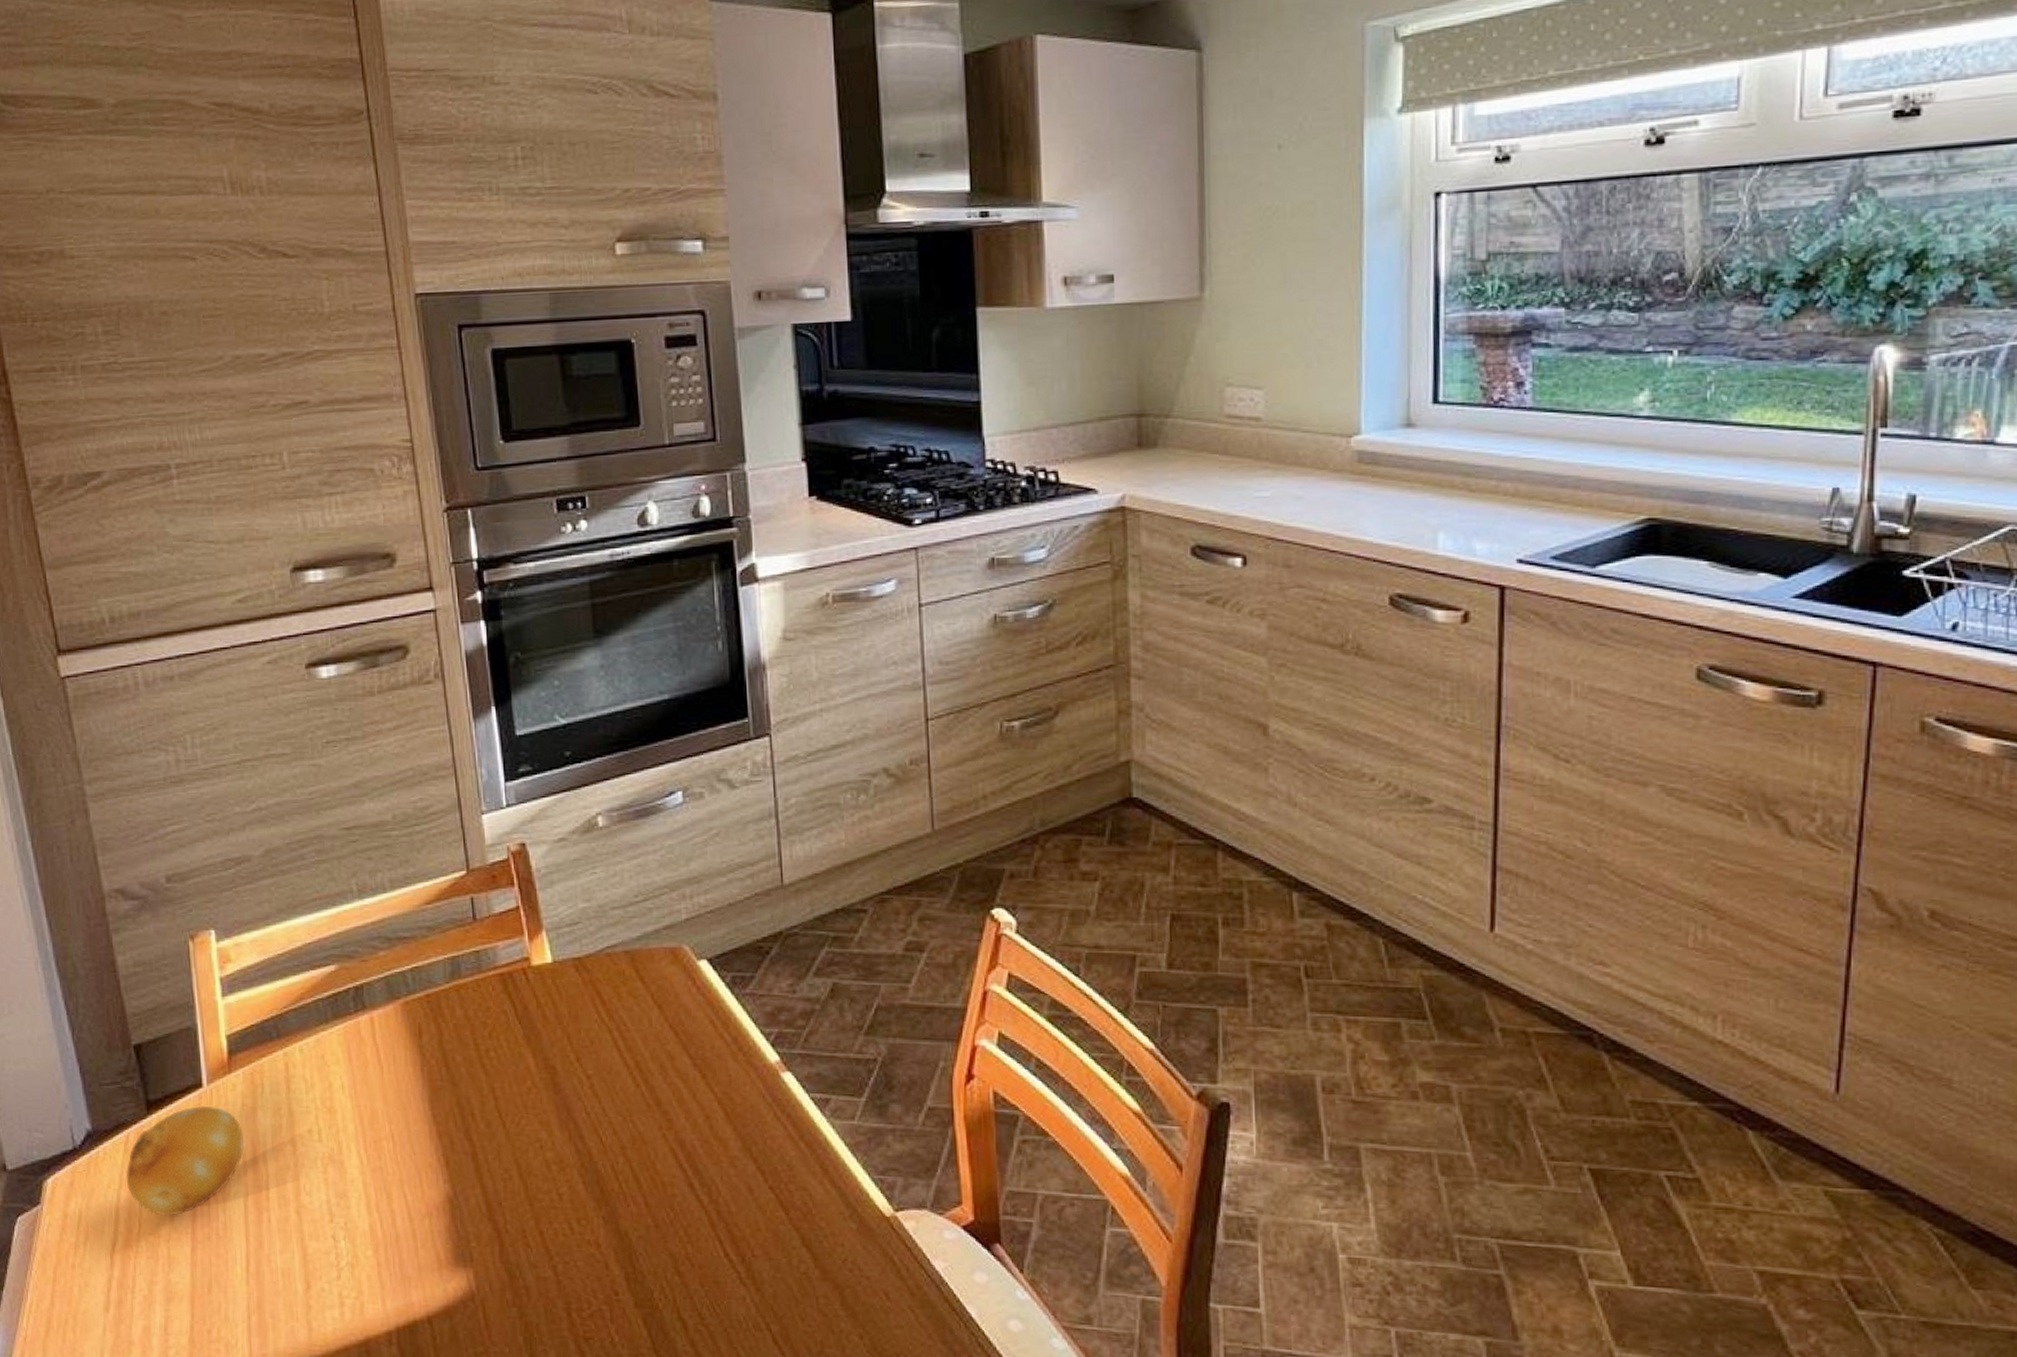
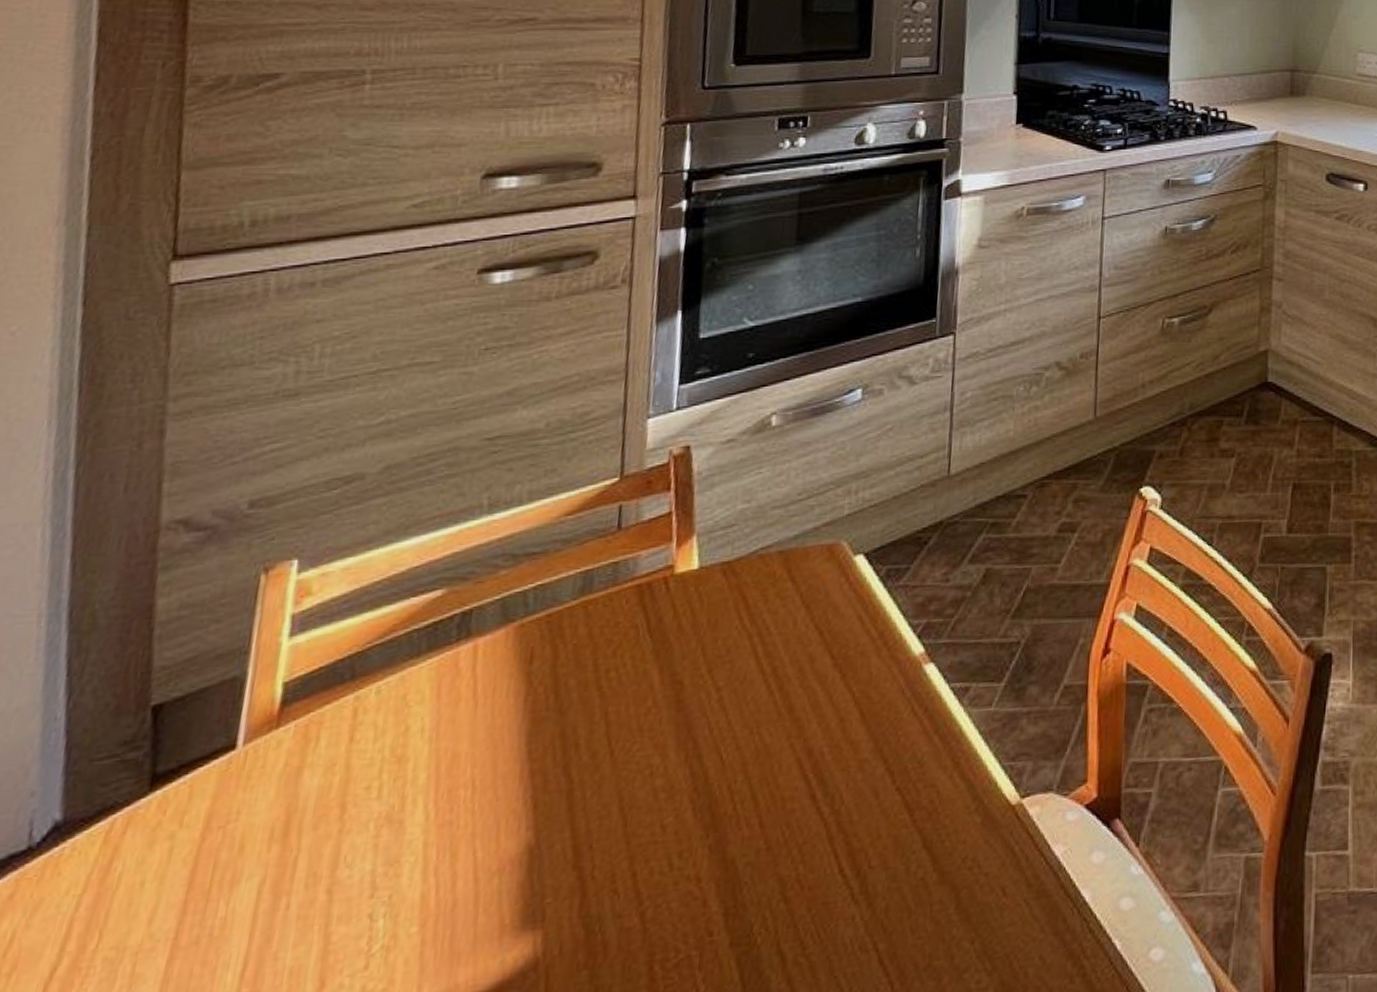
fruit: present [126,1106,245,1216] -> none [94,771,279,921]

